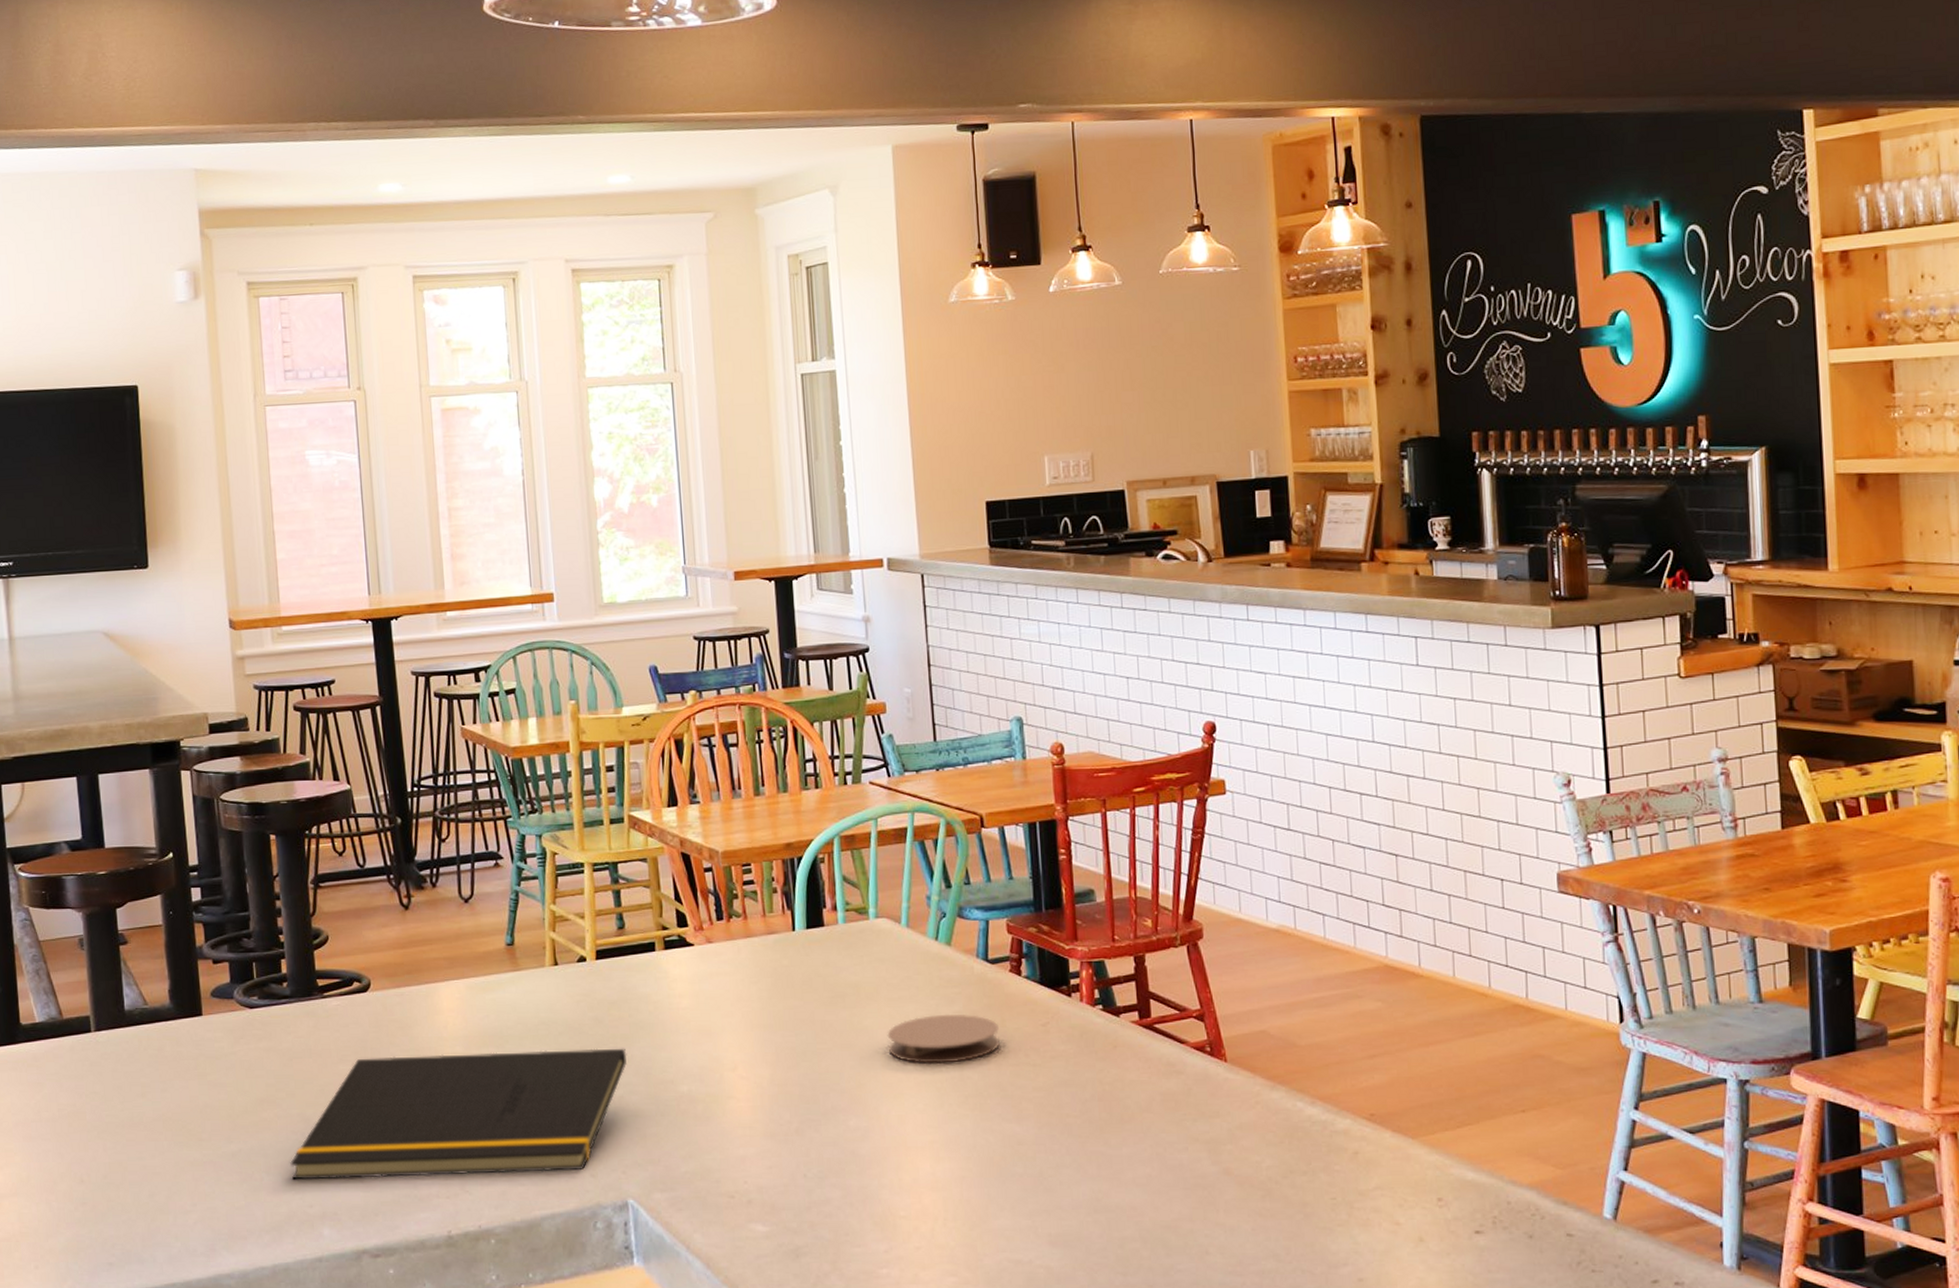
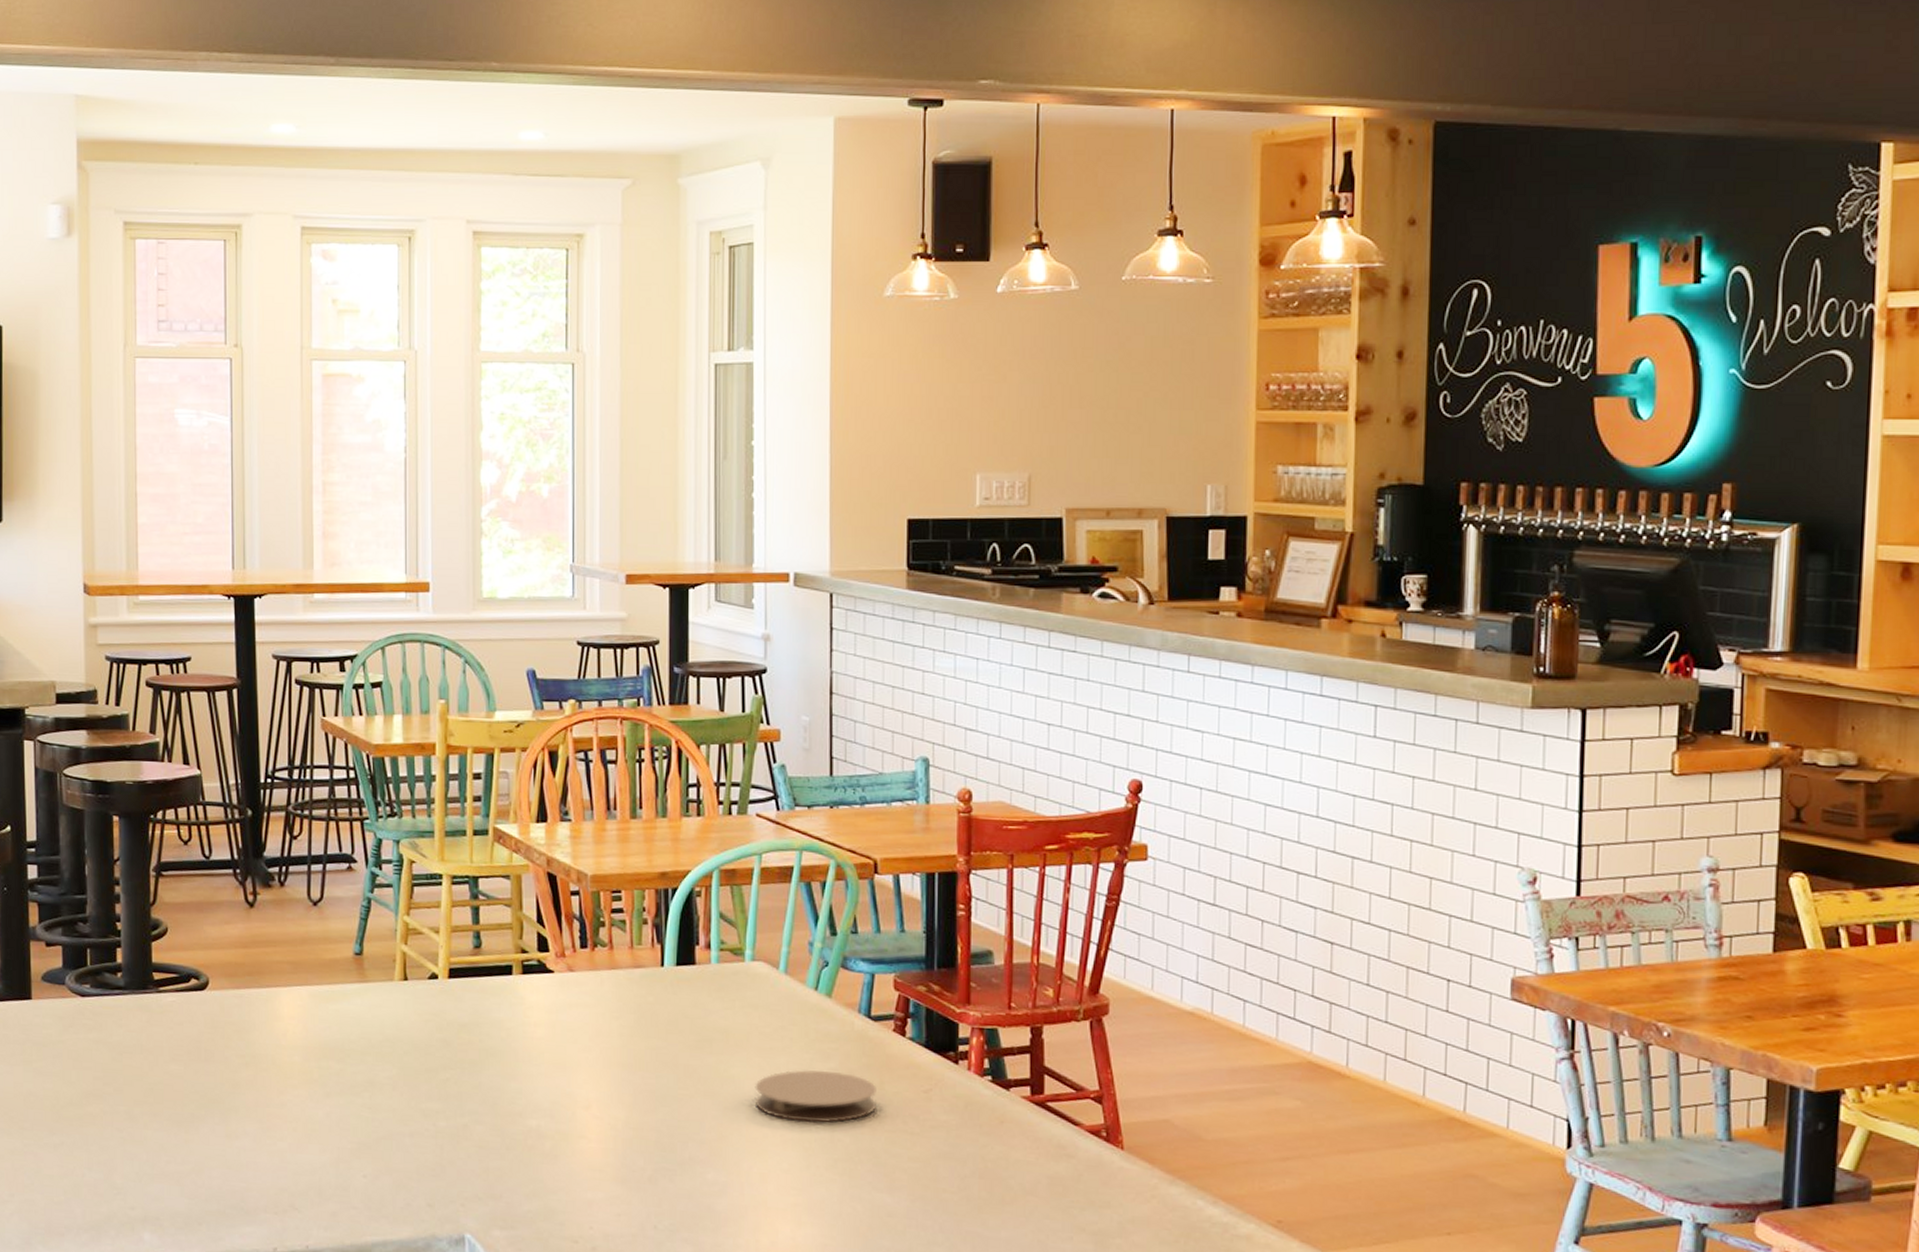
notepad: present [290,1048,627,1180] -> none [114,1059,475,1199]

